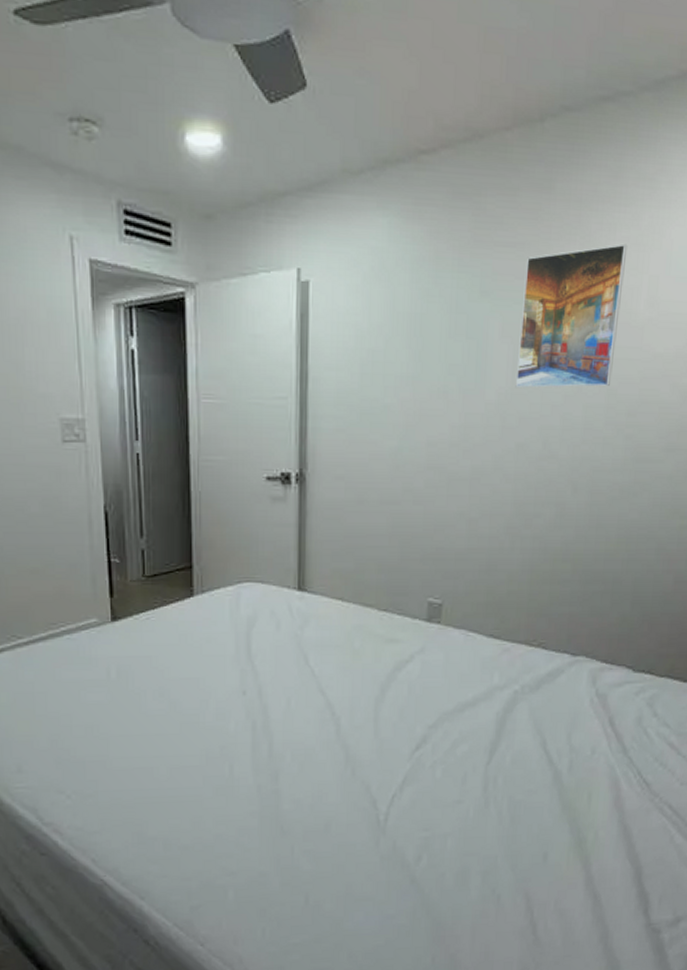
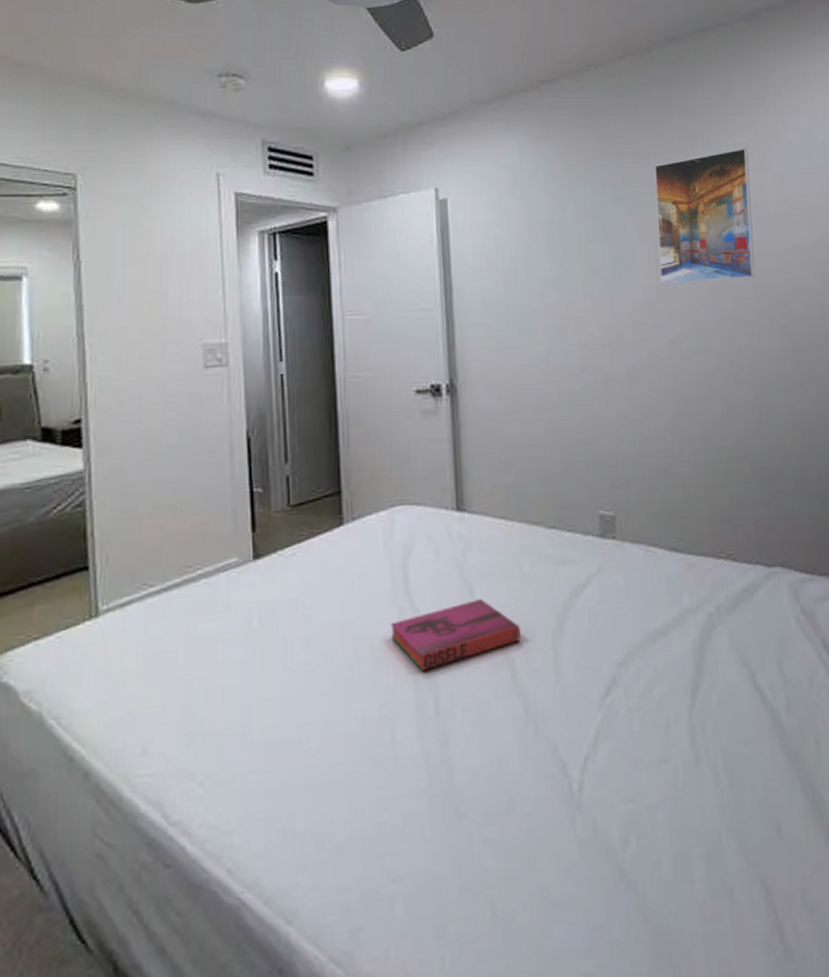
hardback book: none [233,667,347,723] -> present [390,599,521,672]

